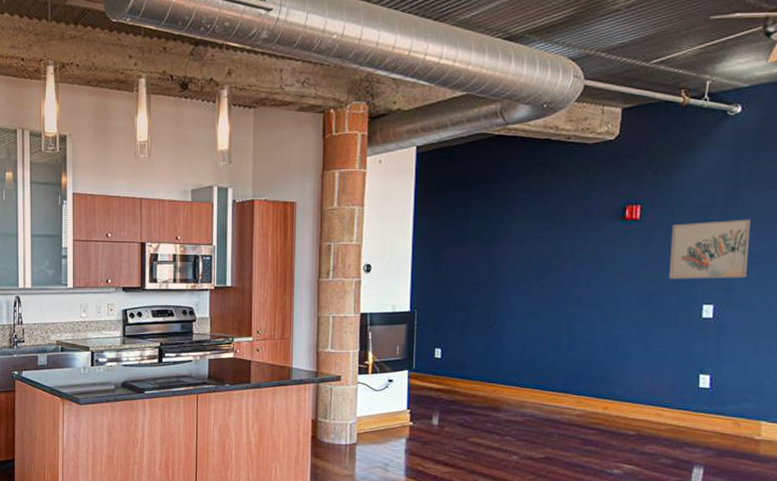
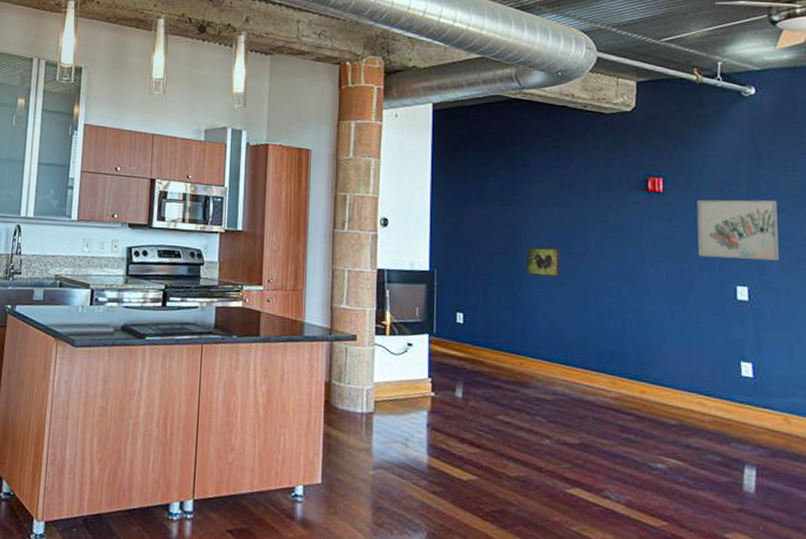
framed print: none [503,281,535,309] -> present [527,246,559,278]

